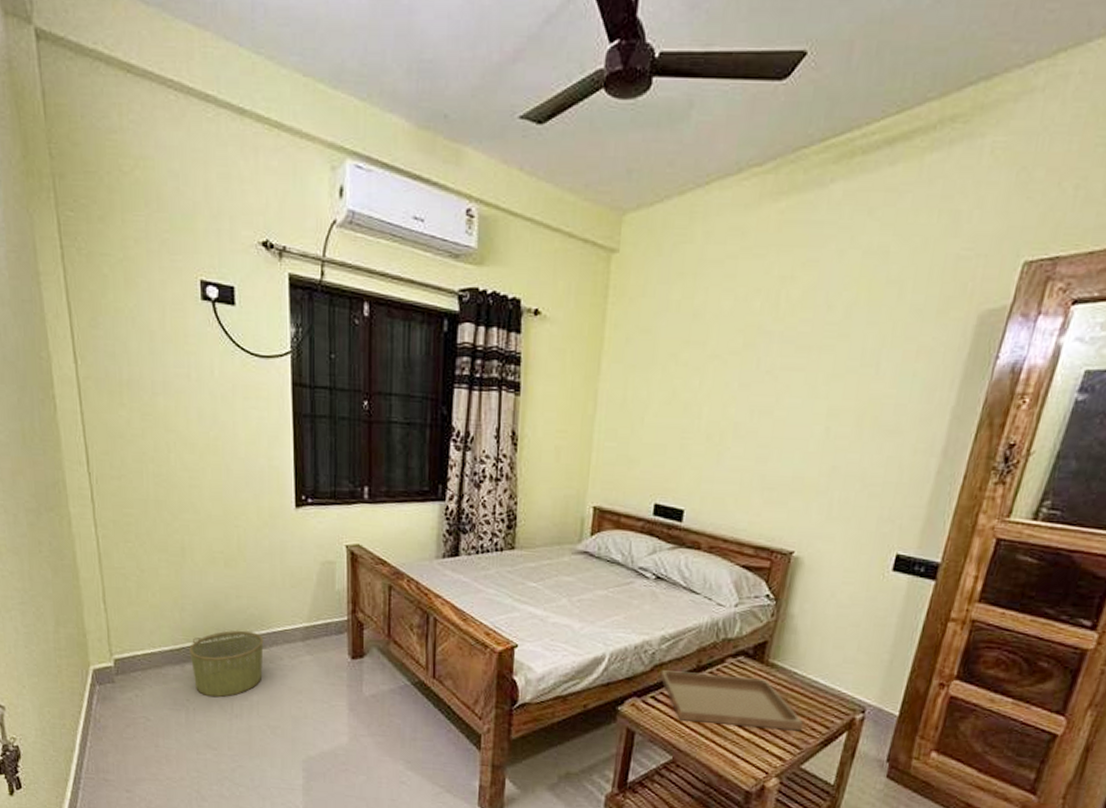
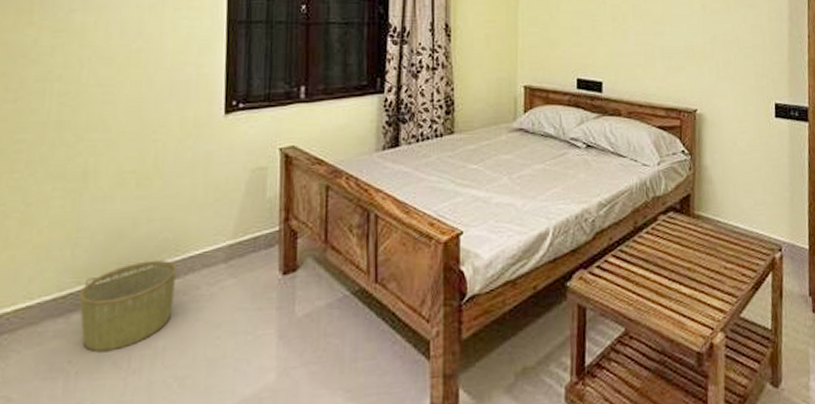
tray: present [660,670,803,732] -> none [602,232,734,287]

